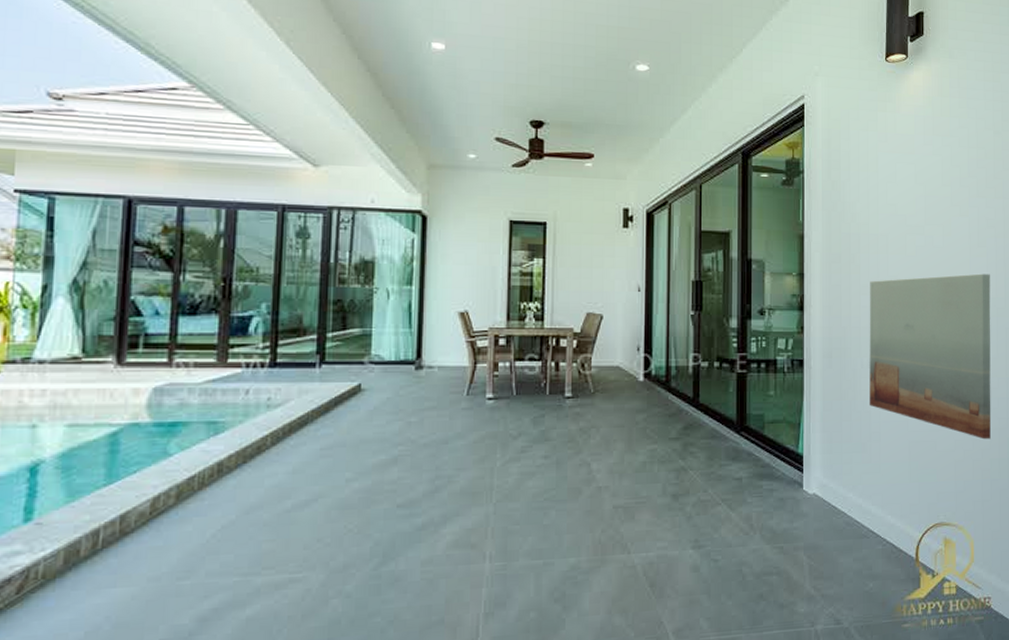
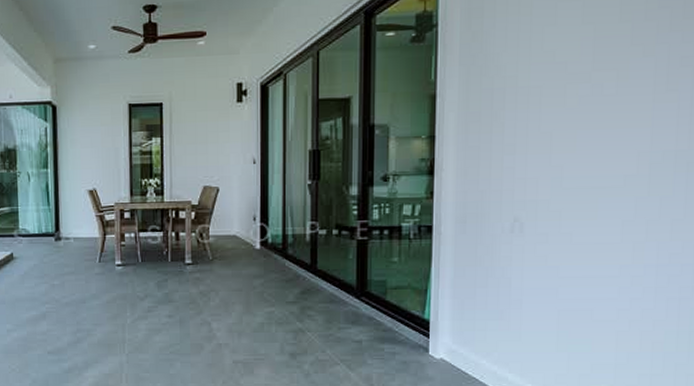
wall art: present [869,273,991,440] -> none [510,122,681,310]

